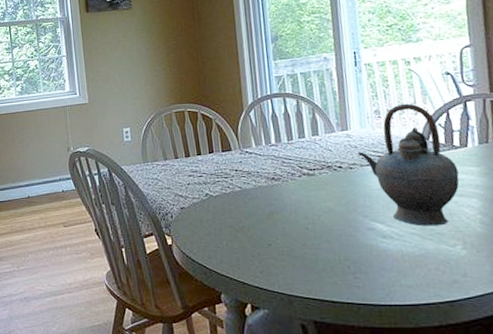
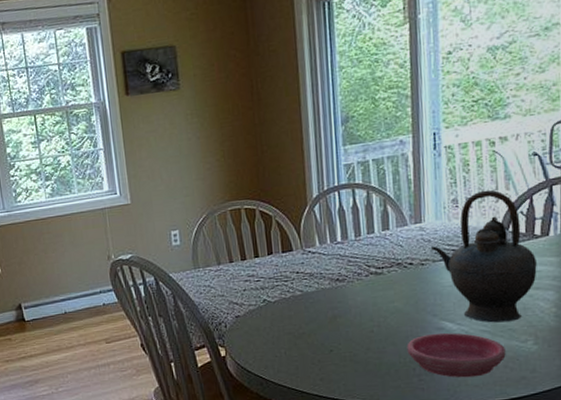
saucer: none [340,233,437,278] -> present [407,333,506,378]

